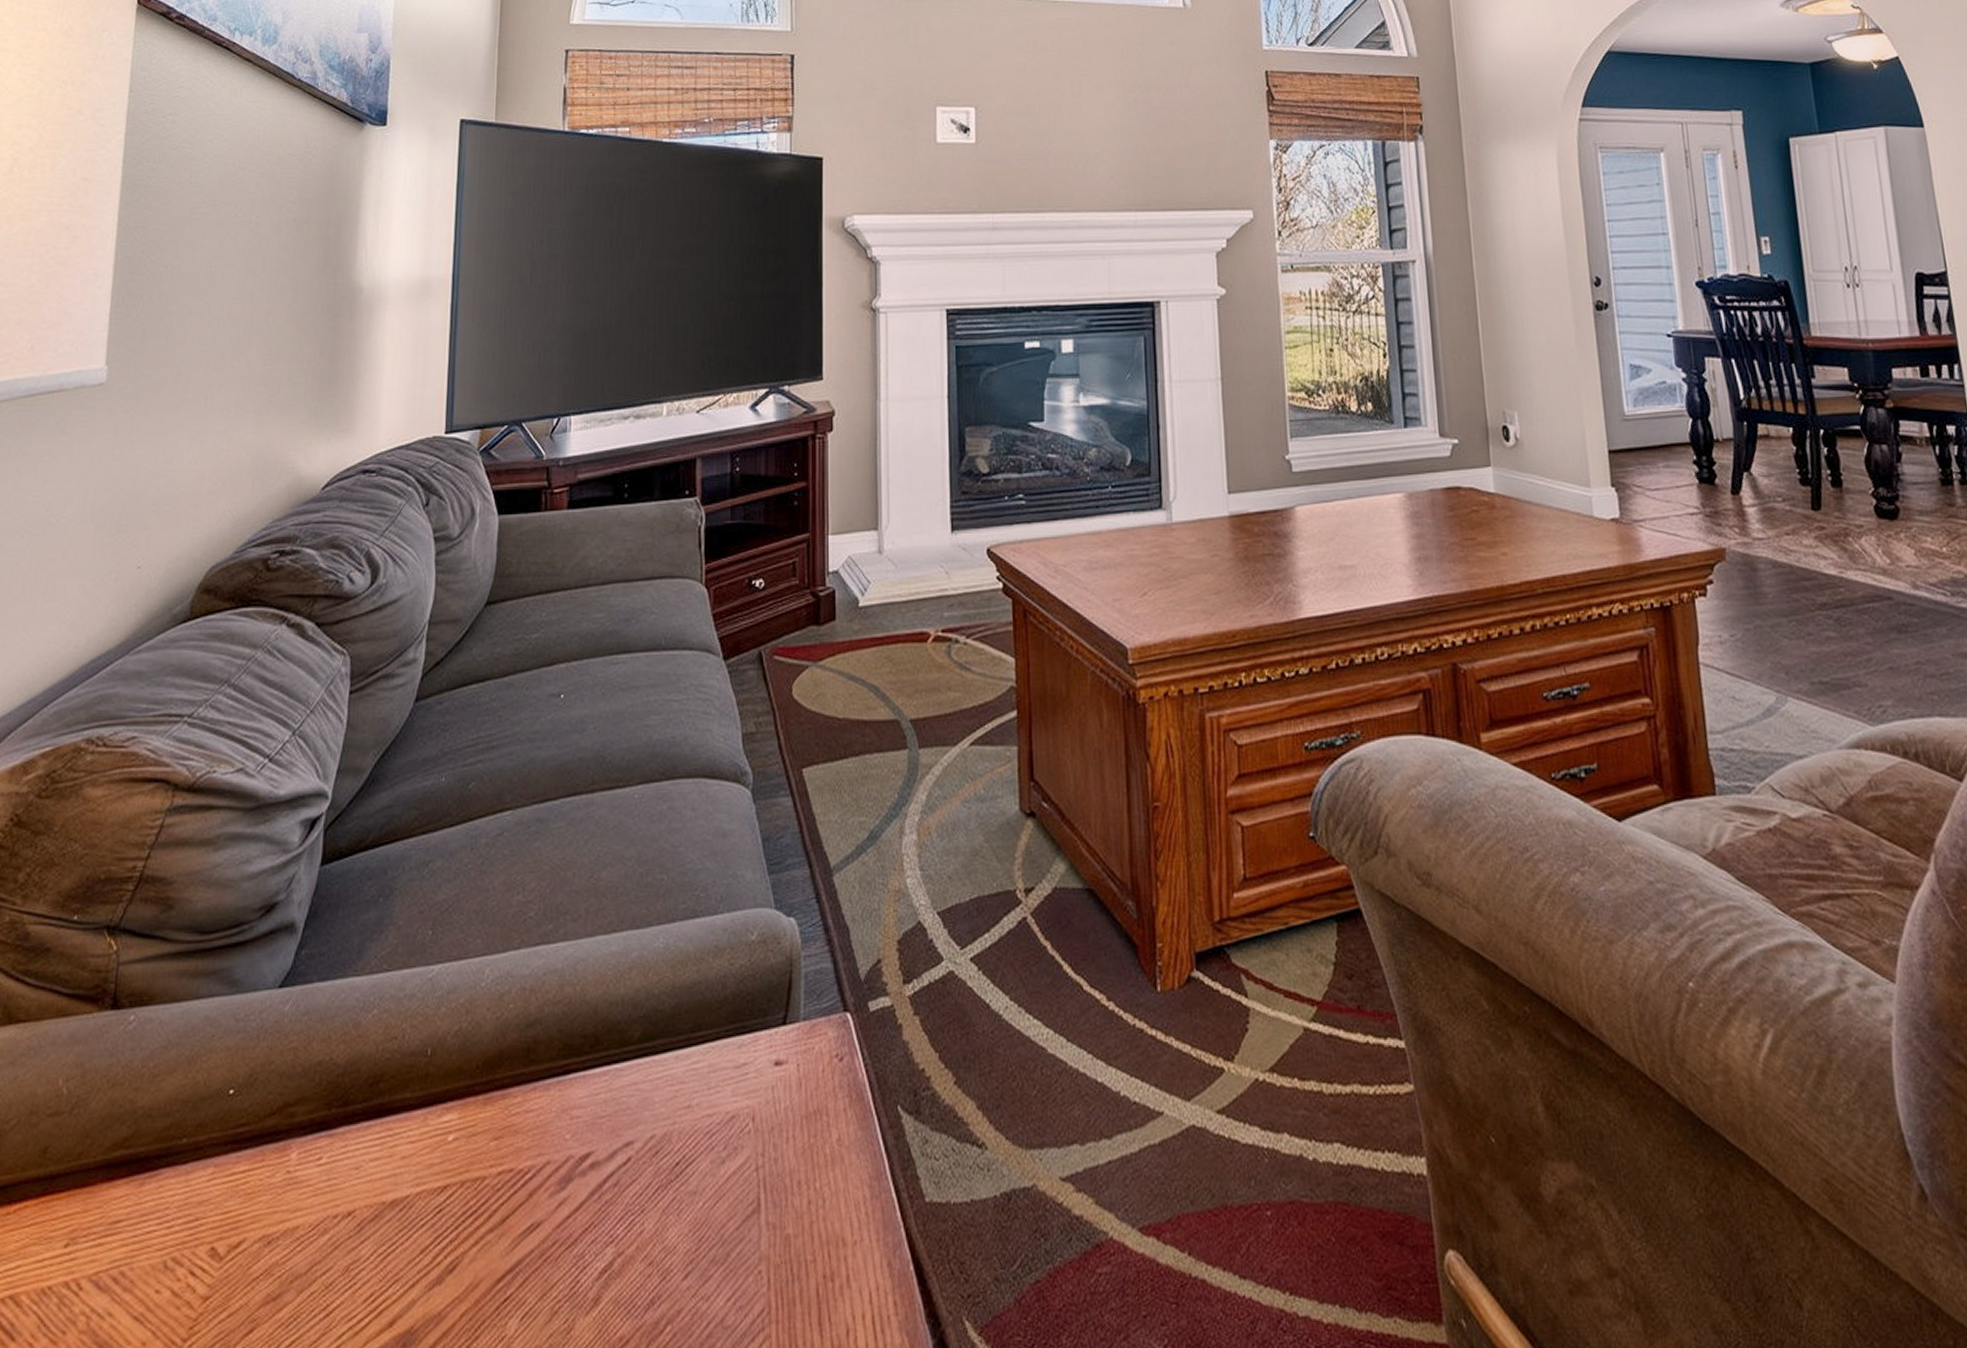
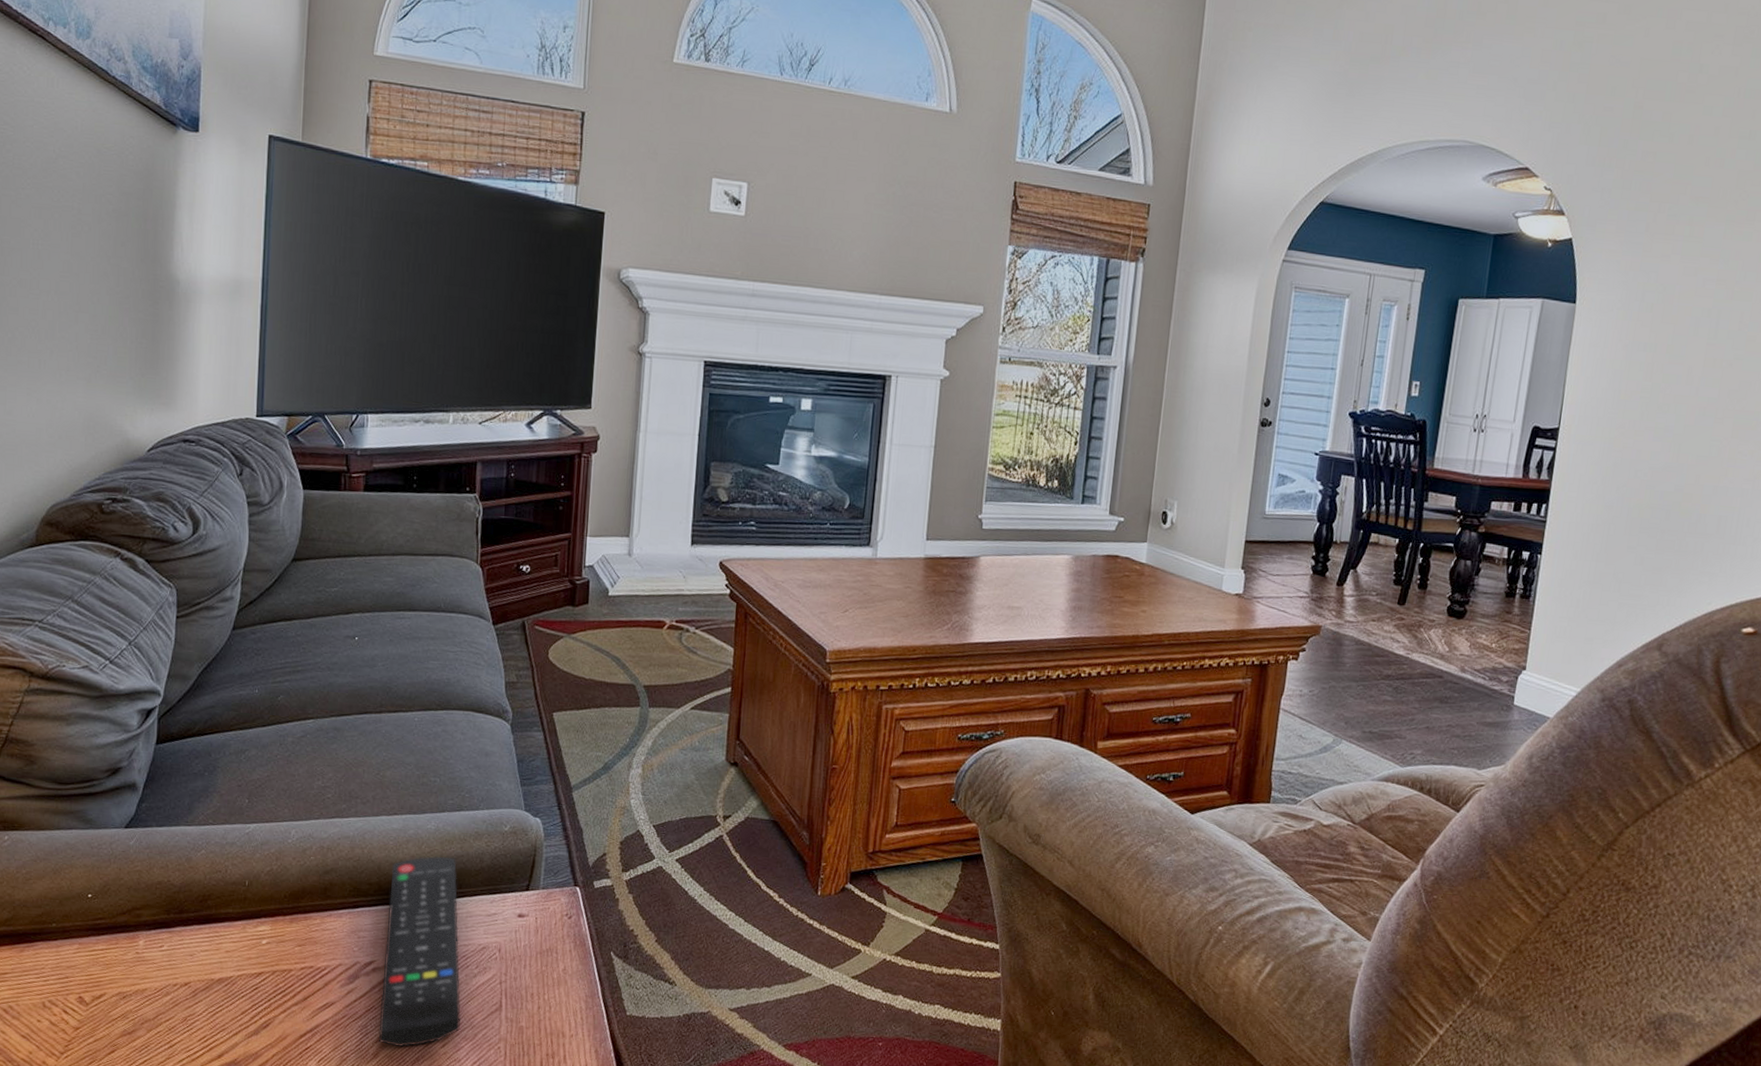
remote control: none [599,985,708,1285] -> present [378,856,462,1048]

